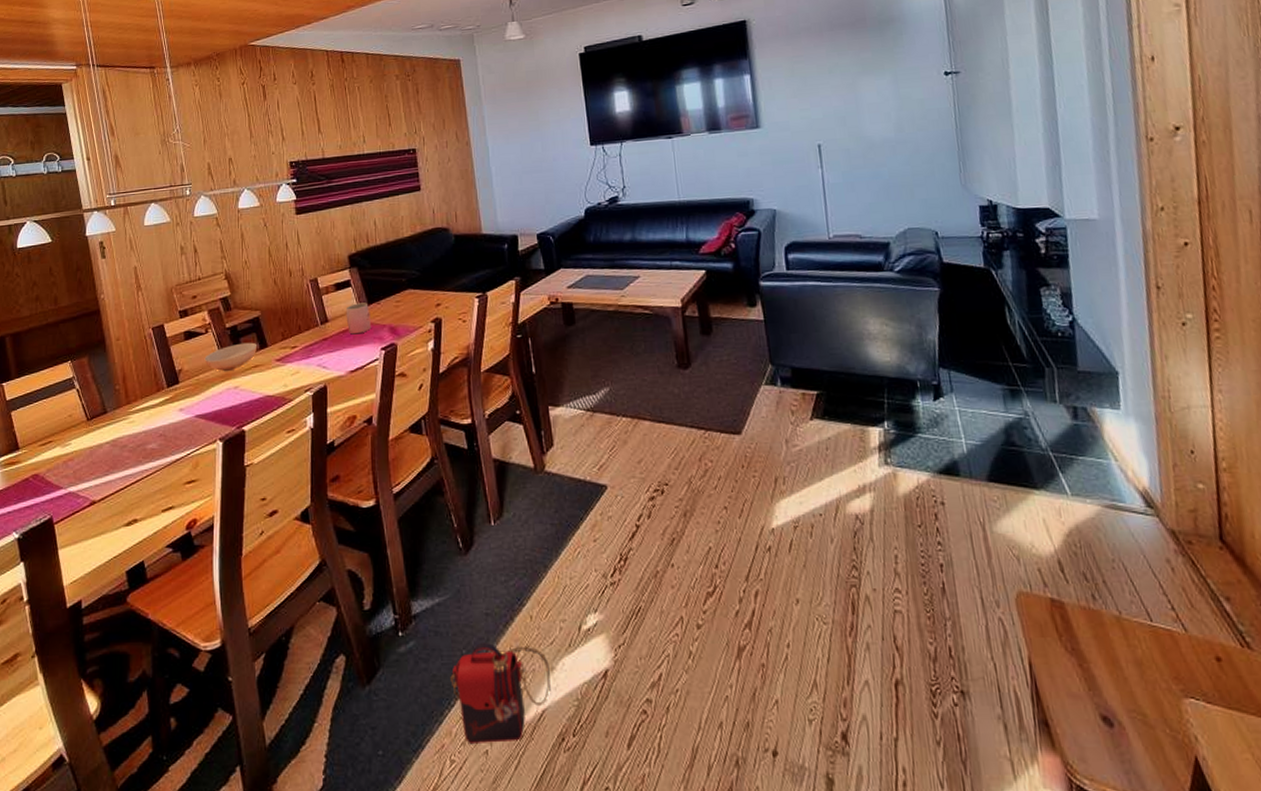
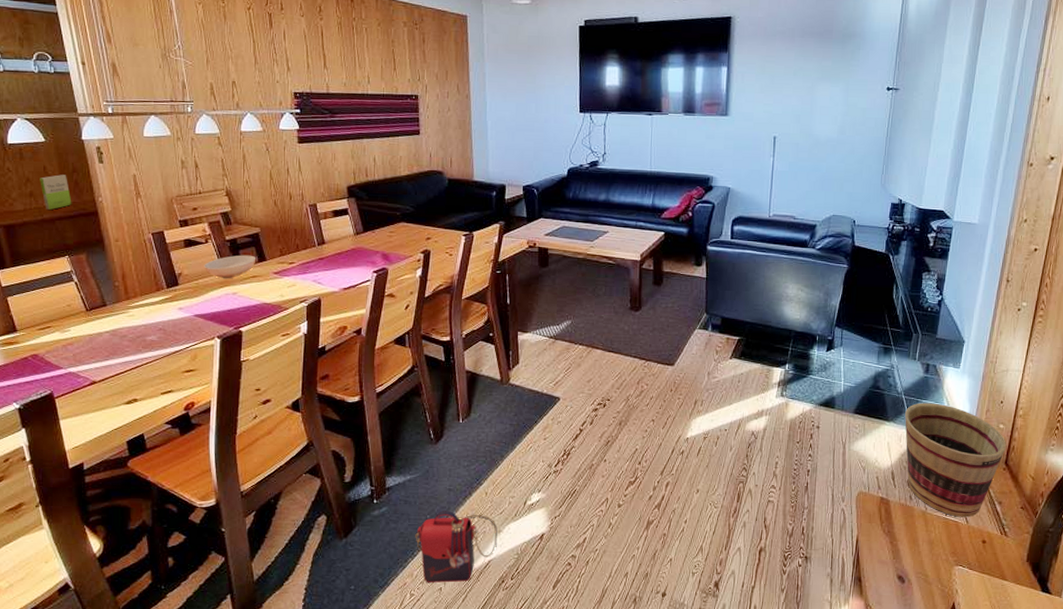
book: none [45,274,76,314] -> present [40,174,72,211]
mug: present [346,302,372,335] -> none [342,230,366,257]
basket: none [1058,459,1216,623] -> present [905,402,1007,518]

